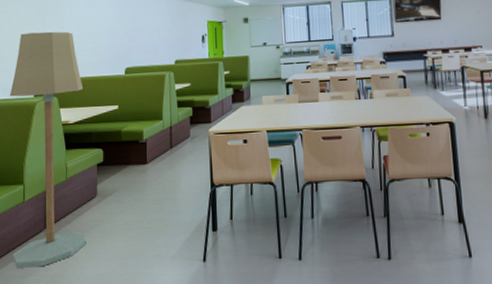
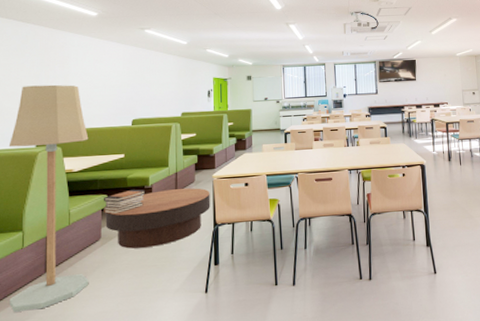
book stack: none [99,143,139,170] -> present [104,189,145,215]
coffee table: none [101,144,207,208] -> present [105,188,210,249]

